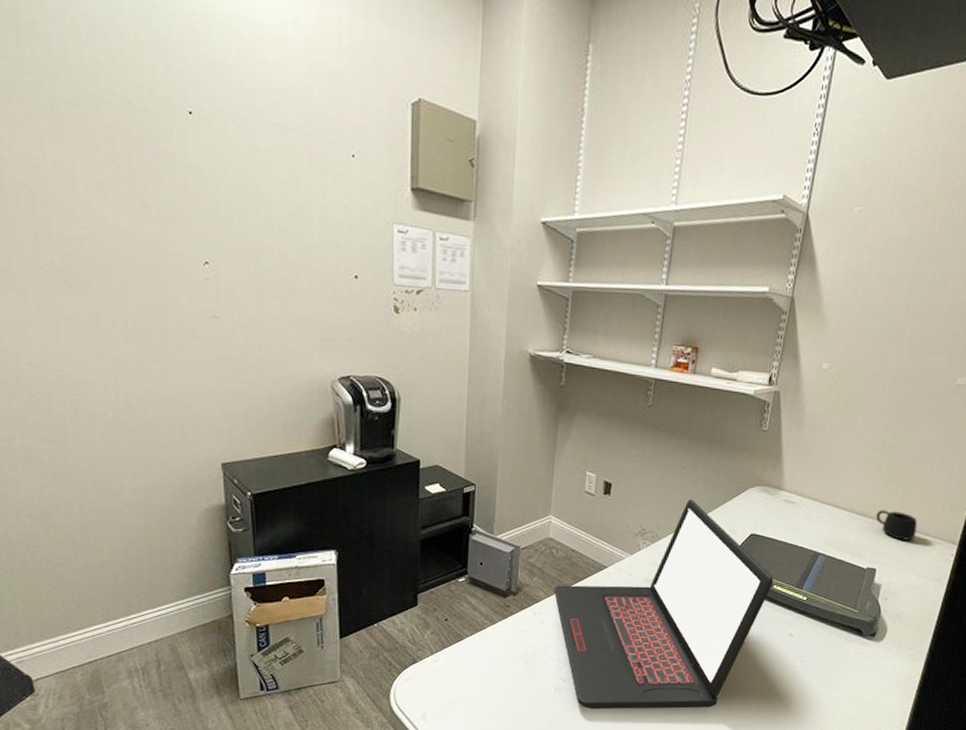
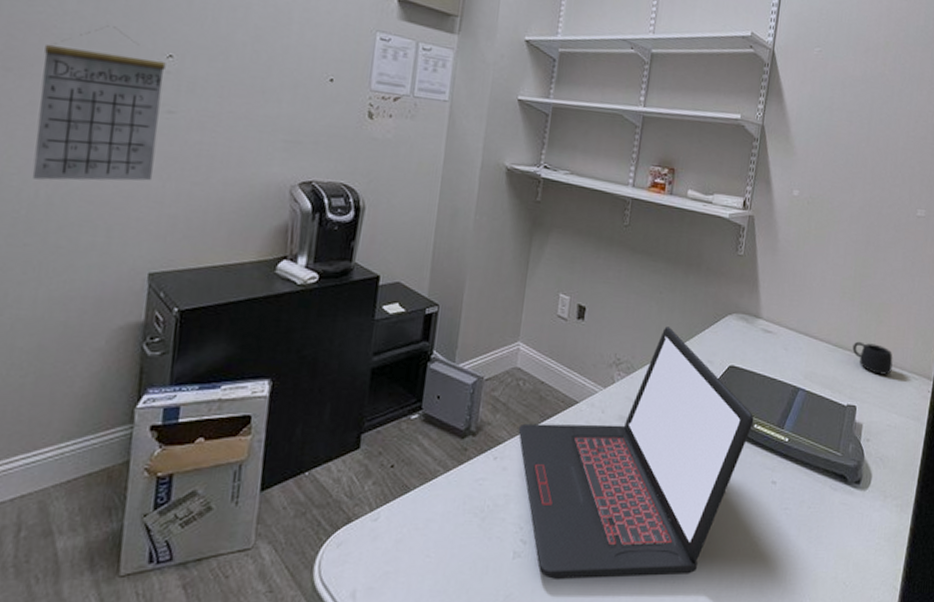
calendar: none [97,236,211,385] -> present [32,25,166,181]

